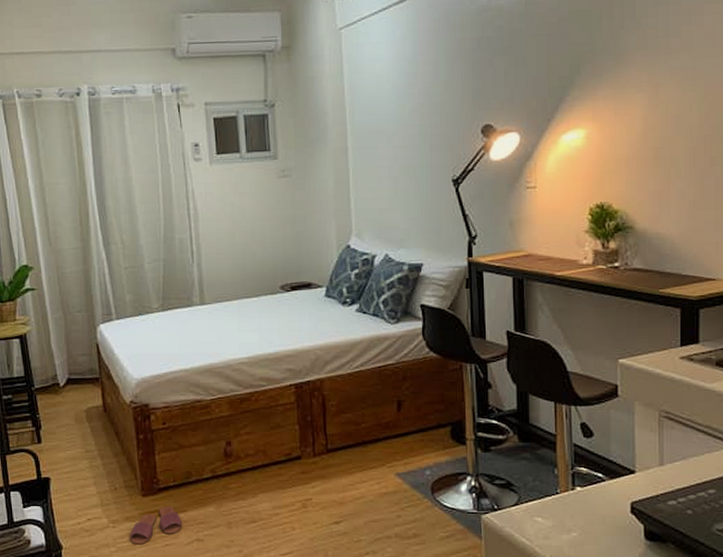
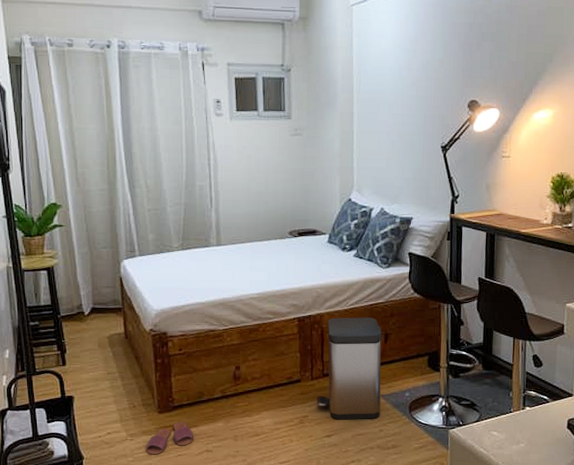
pedal bin: none [321,382,396,504] -> present [317,317,383,420]

